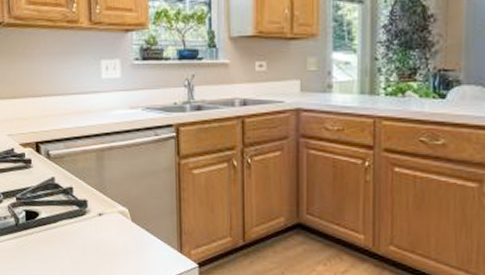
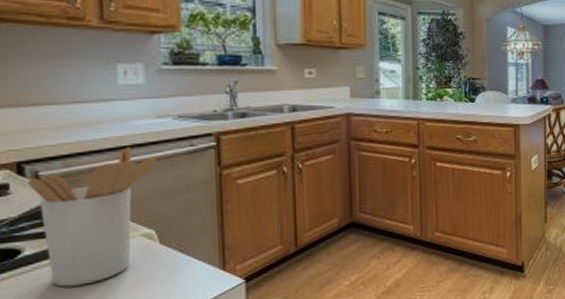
utensil holder: none [43,134,130,248] -> present [28,147,157,287]

